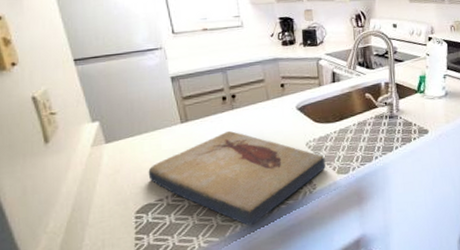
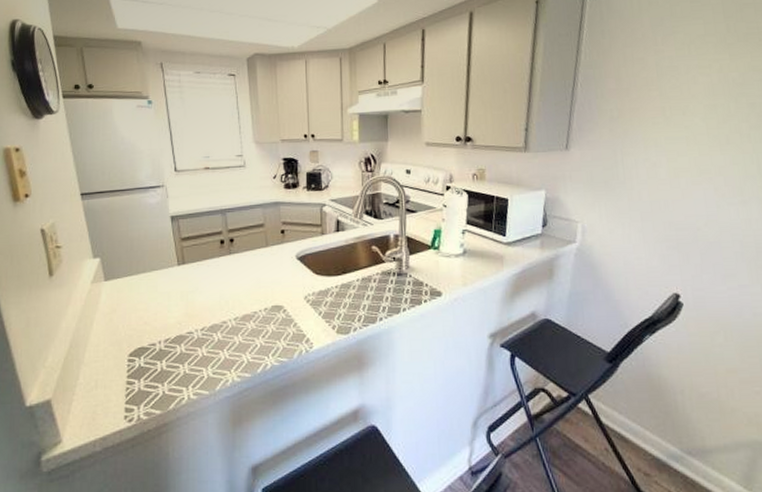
fish fossil: present [148,131,326,227] -> none [143,278,324,382]

